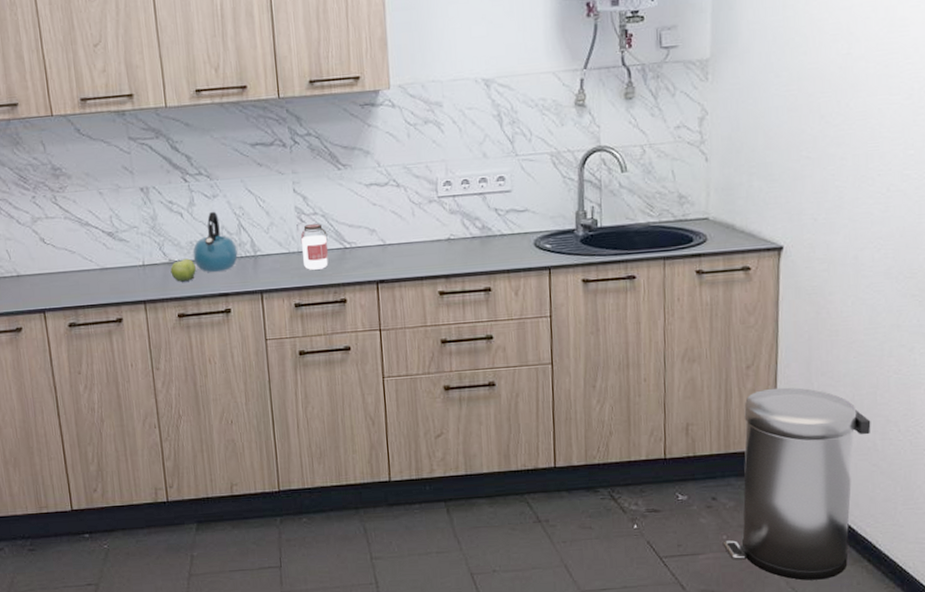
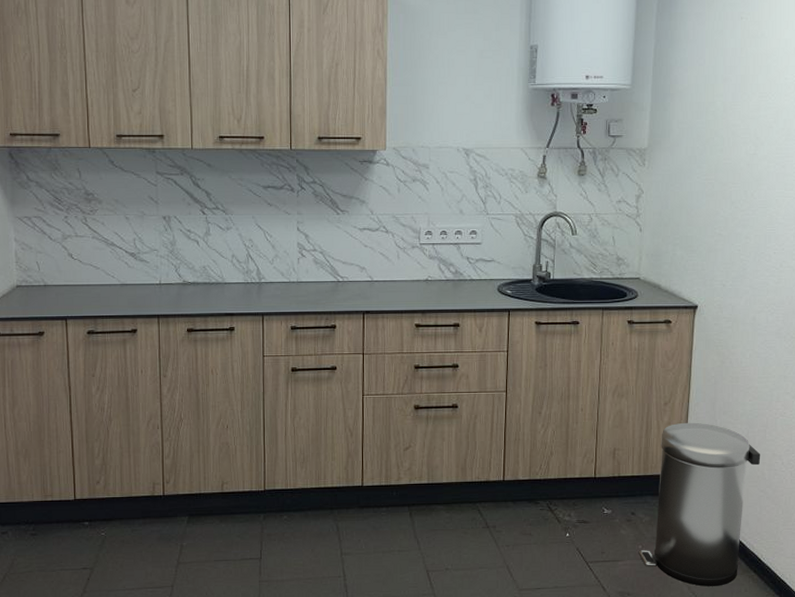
fruit: present [170,258,196,282] -> none [184,281,206,301]
kettle: present [193,211,238,273] -> none [205,241,244,295]
jar: present [300,224,329,270] -> none [300,259,324,298]

